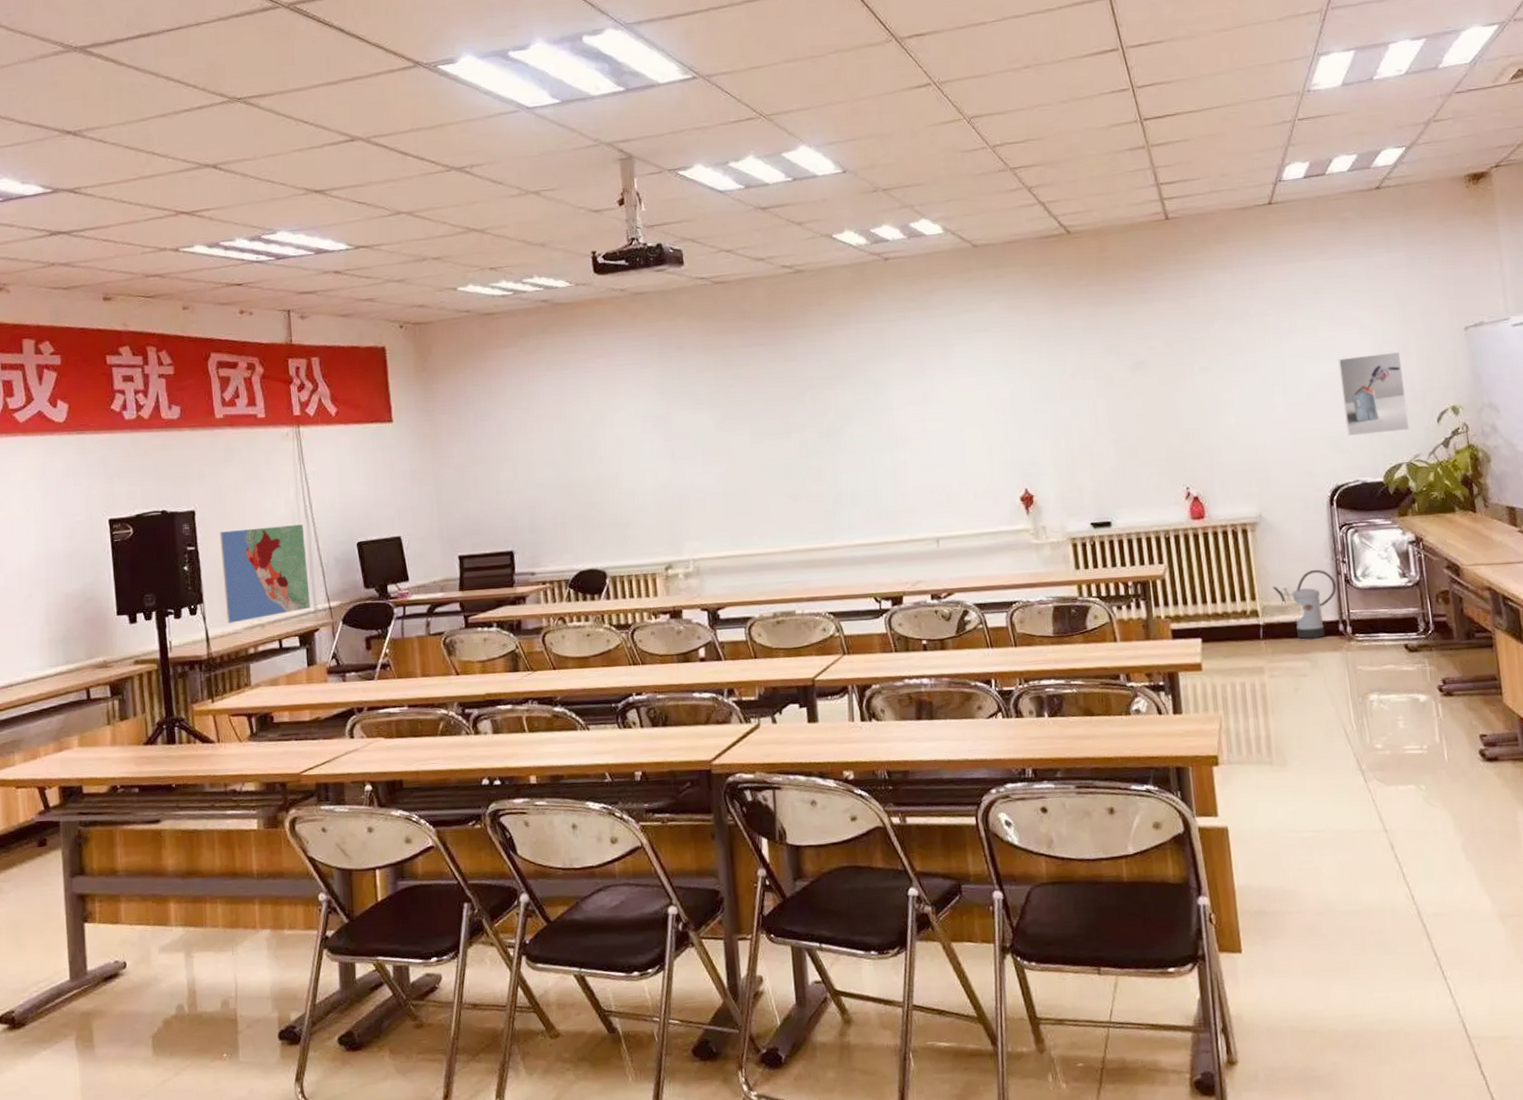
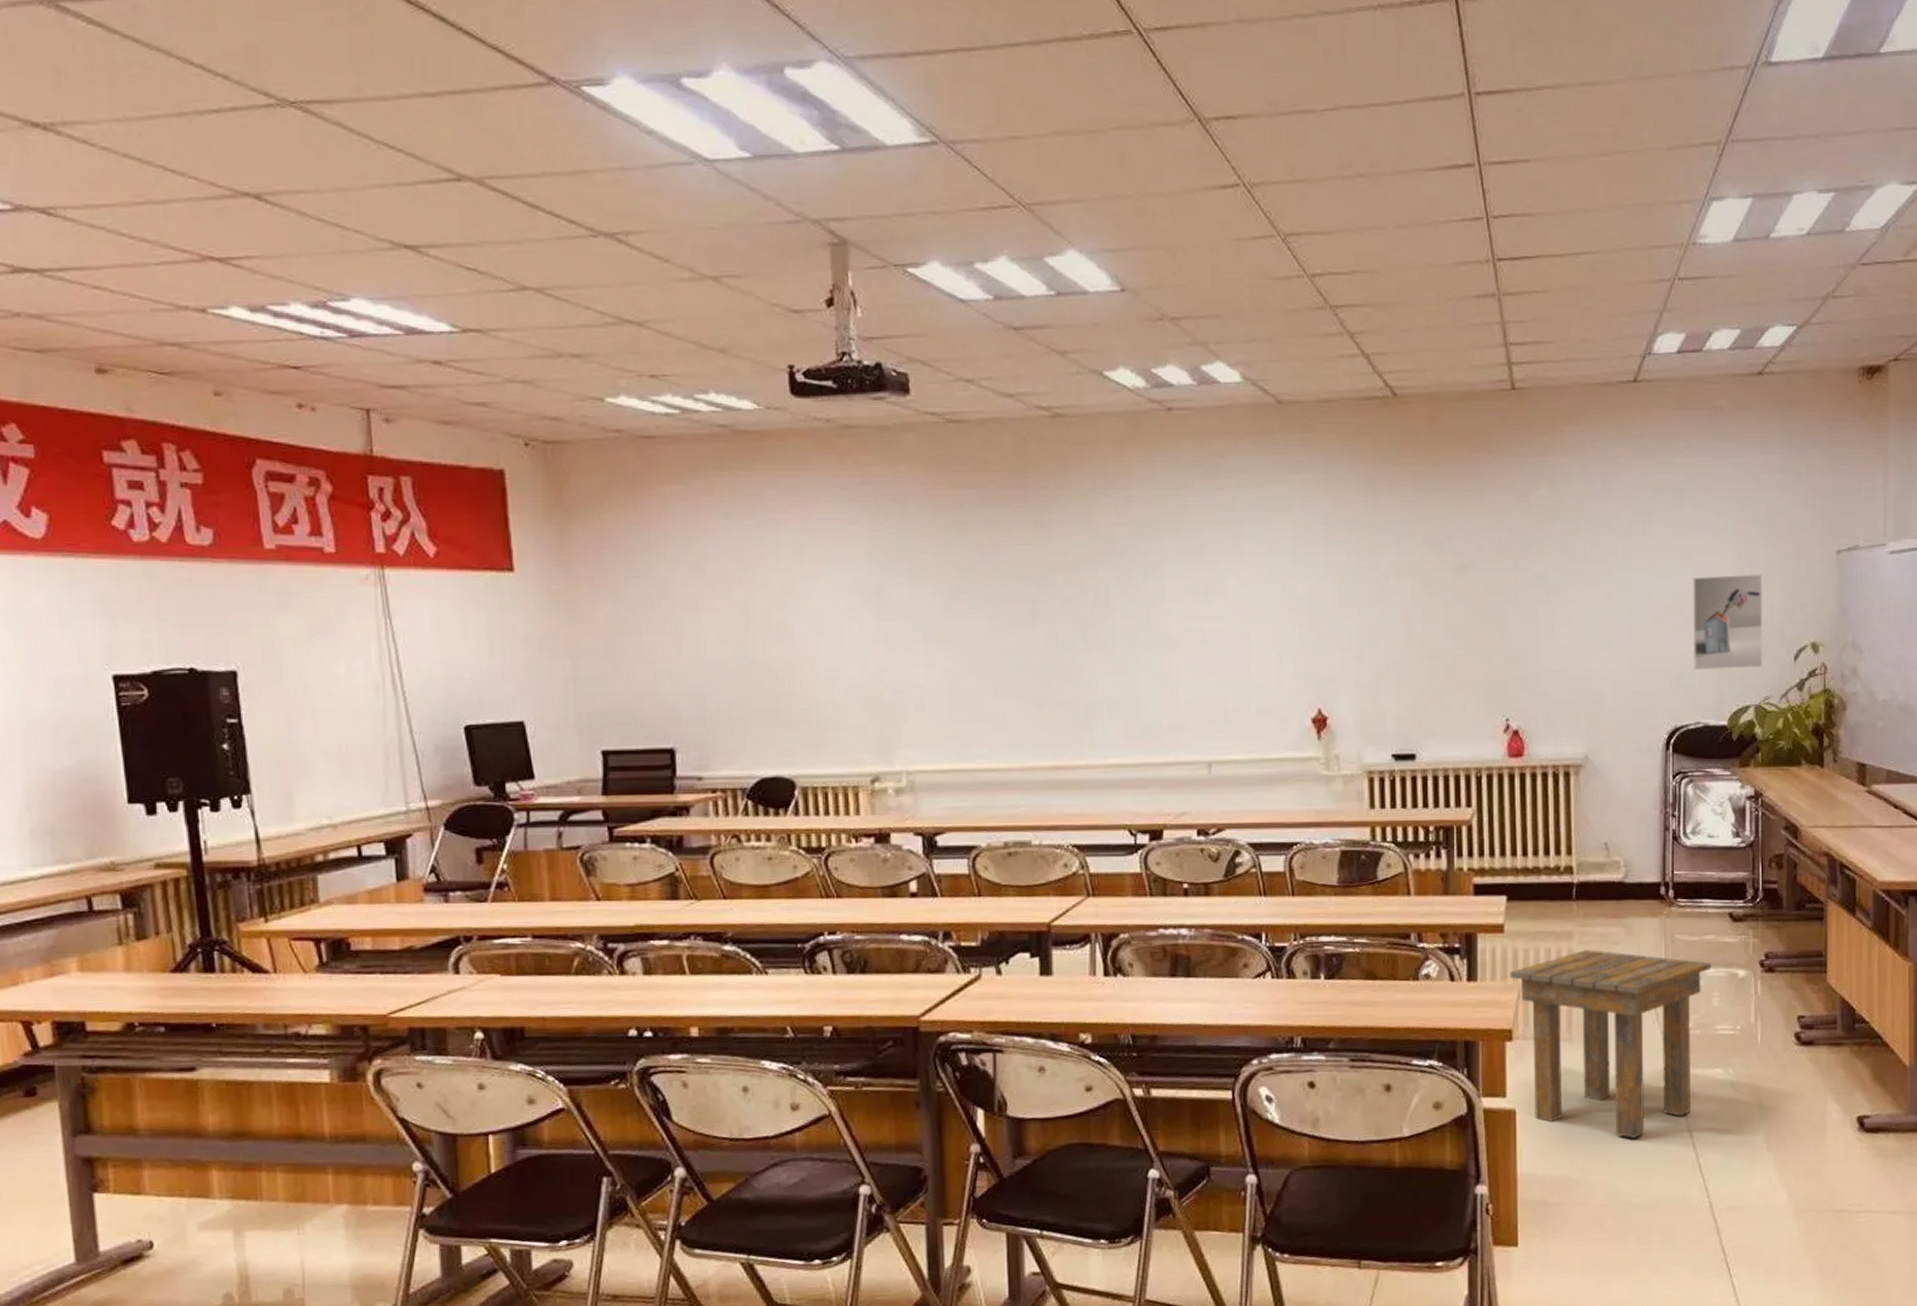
map: present [220,524,310,623] -> none [273,698,400,821]
side table: none [1211,682,1394,851] -> present [1510,950,1712,1138]
watering can: present [1273,569,1337,639] -> none [1592,822,1662,902]

